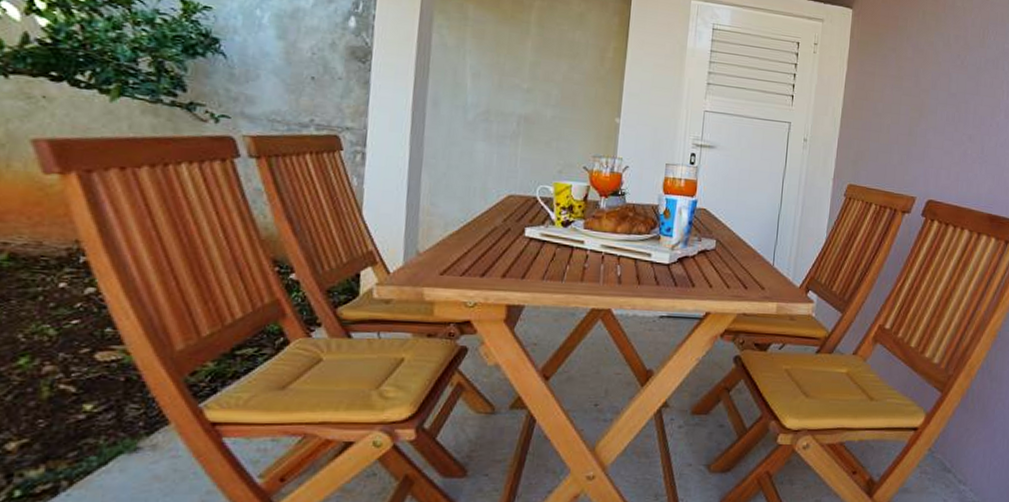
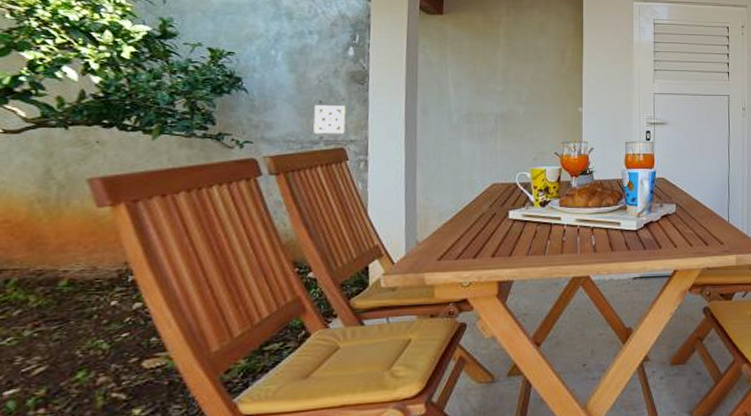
wall ornament: none [303,80,343,119] -> present [313,104,346,134]

